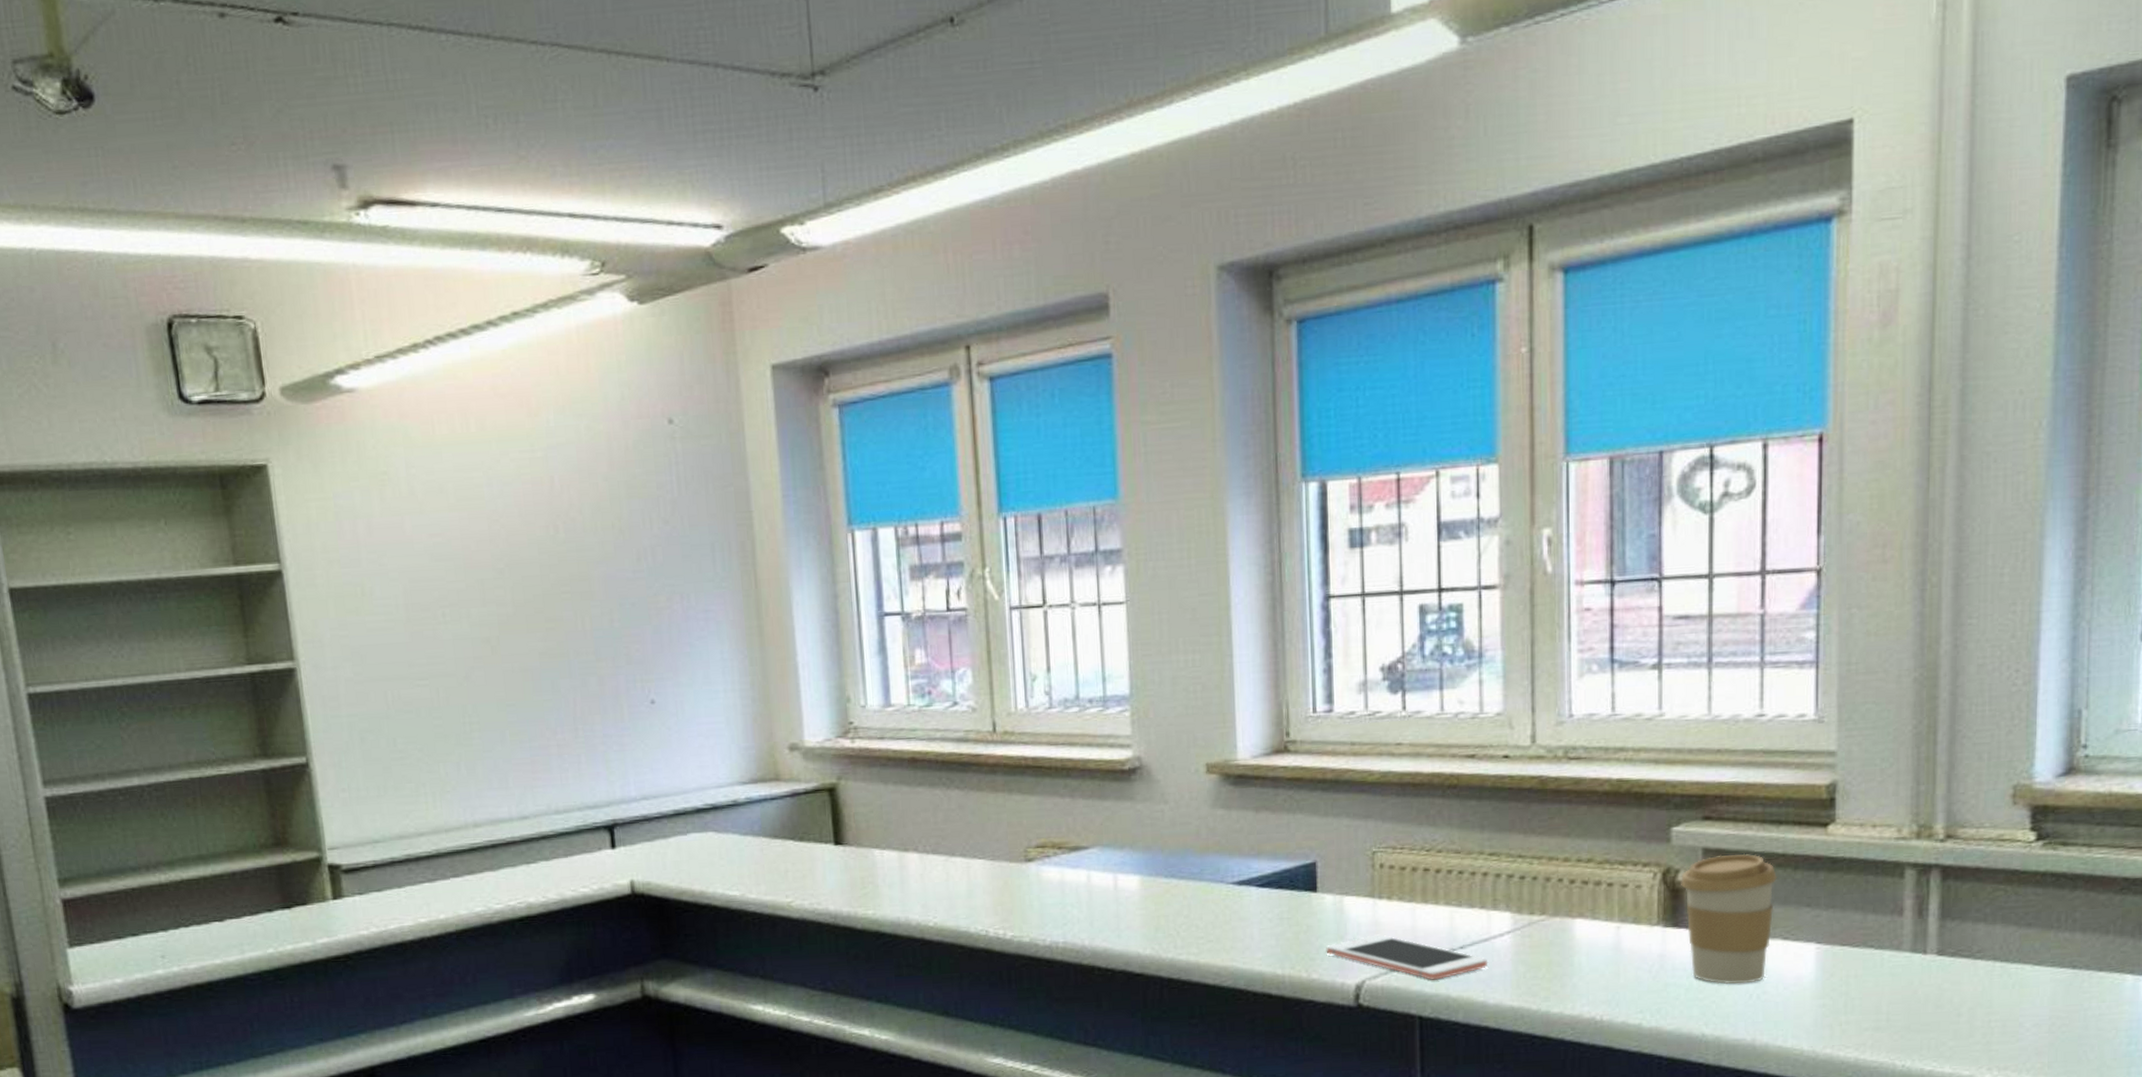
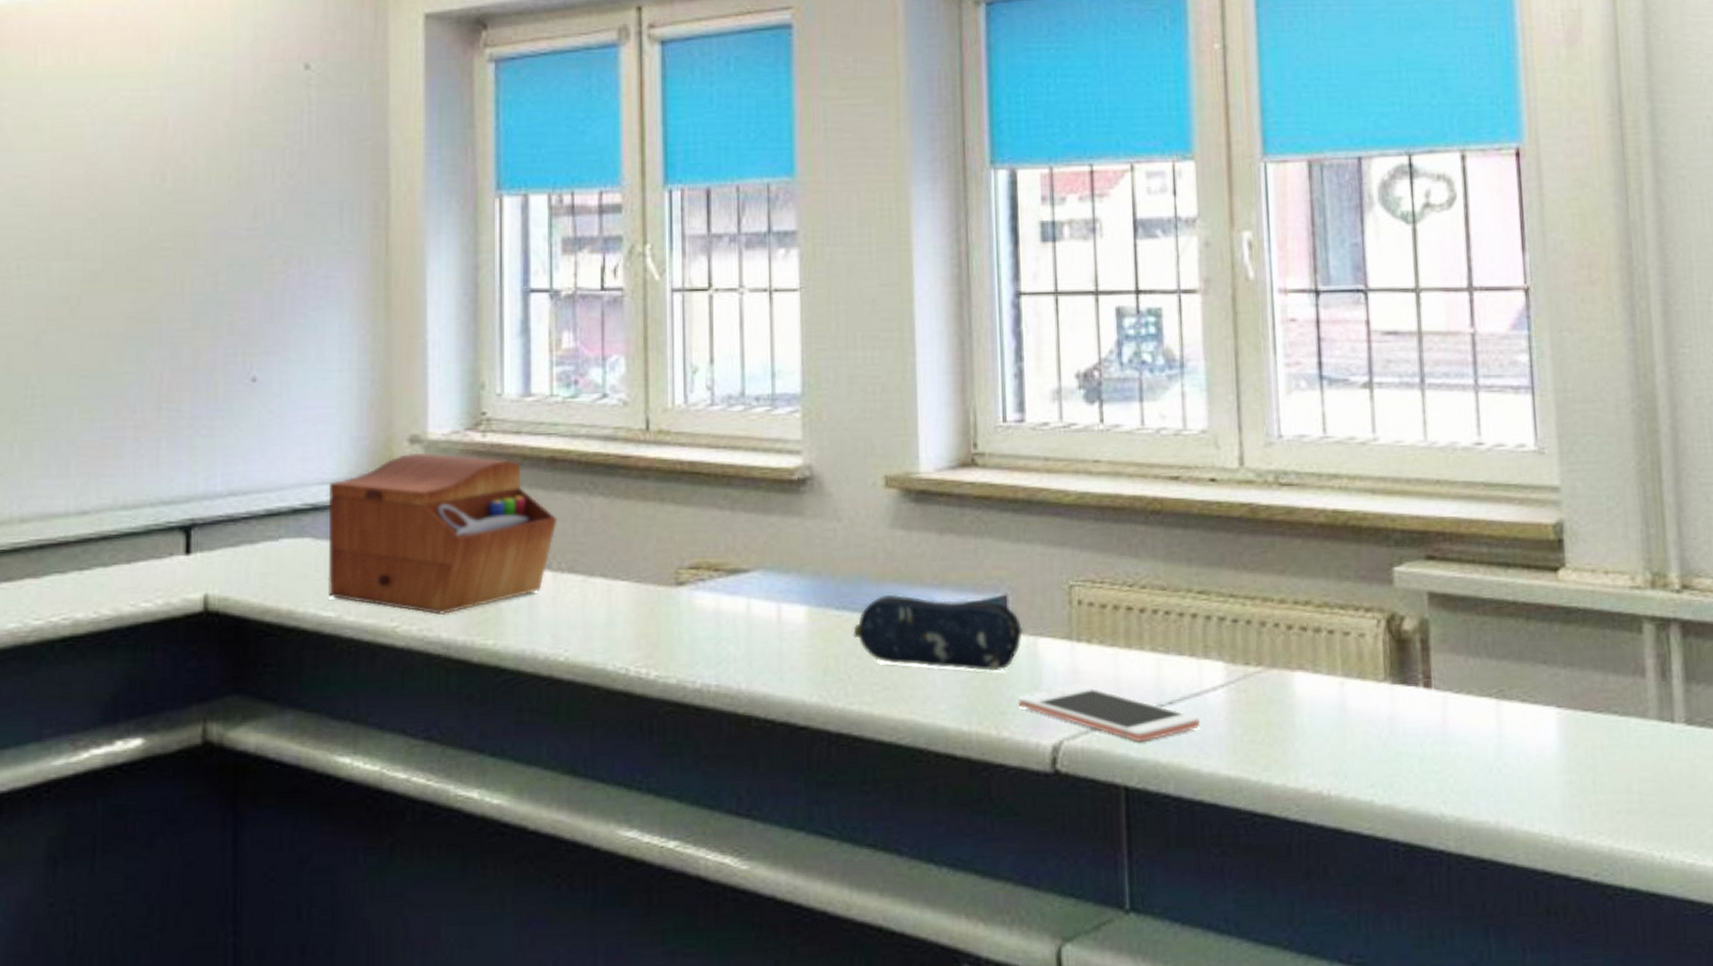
sewing box: none [724,758,921,891] -> present [327,452,558,615]
pencil case: none [1180,863,1331,926] -> present [853,594,1024,672]
coffee cup: present [1681,853,1778,984] -> none [1407,599,1510,755]

